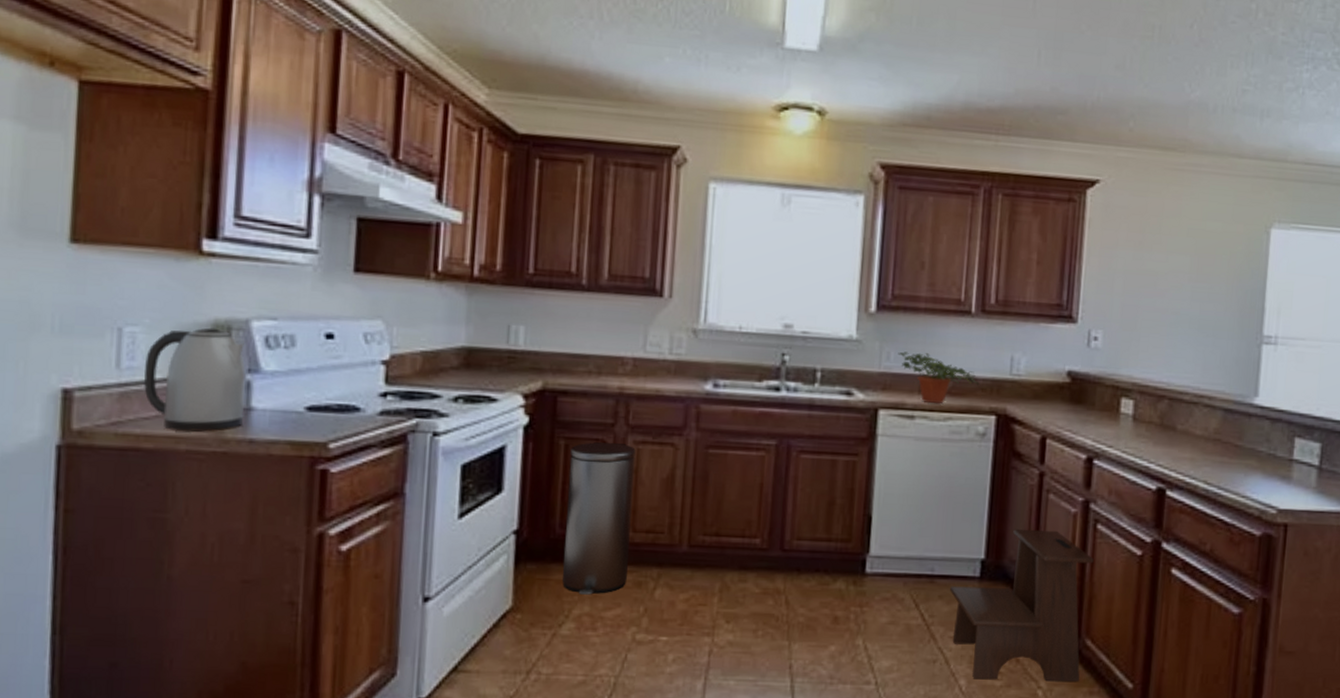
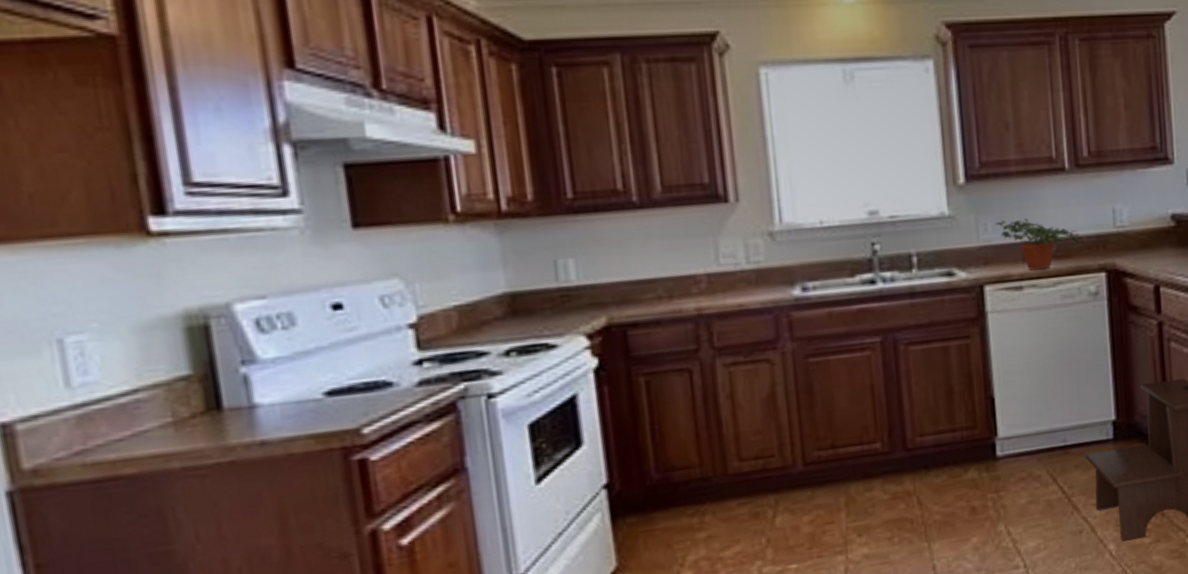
kettle: present [144,327,246,432] -> none [102,319,248,449]
pedal bin: present [562,442,636,595] -> none [653,369,742,539]

